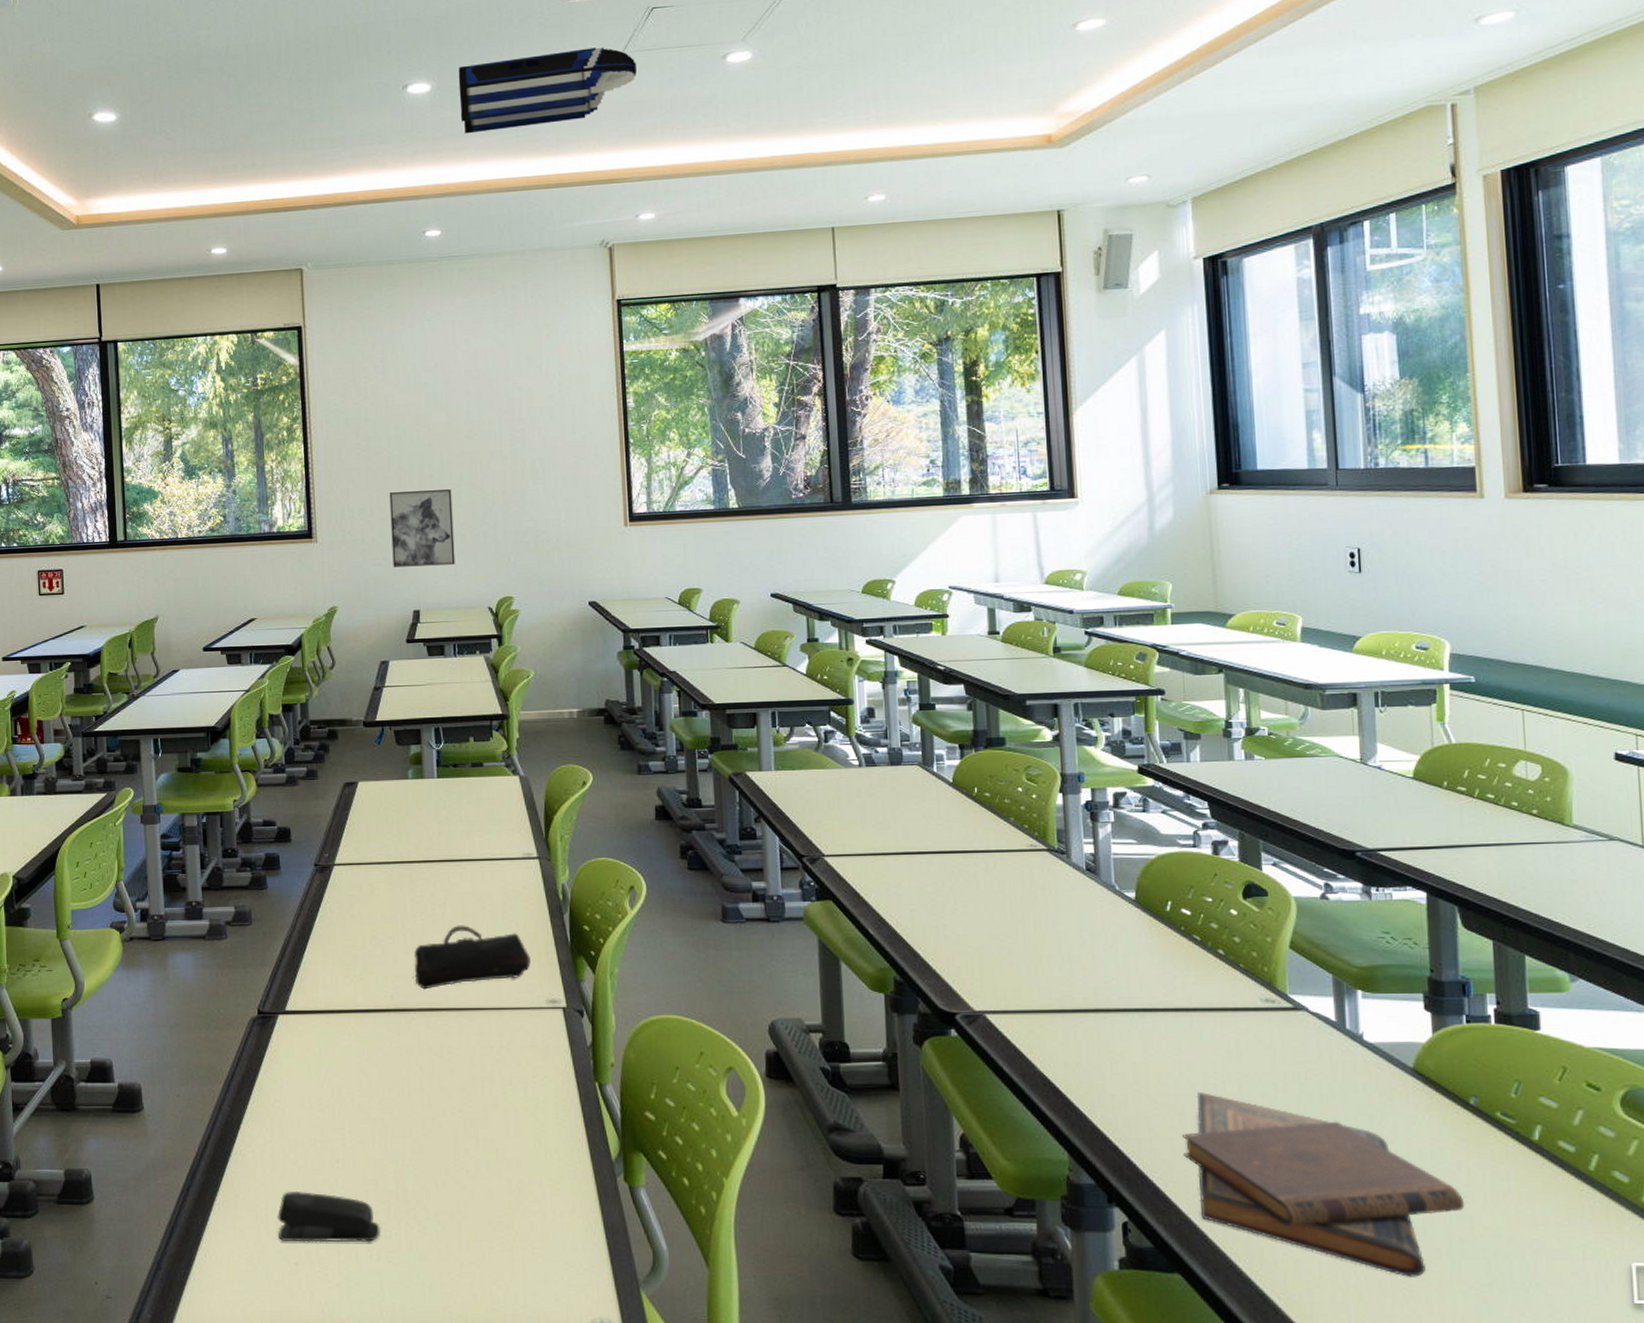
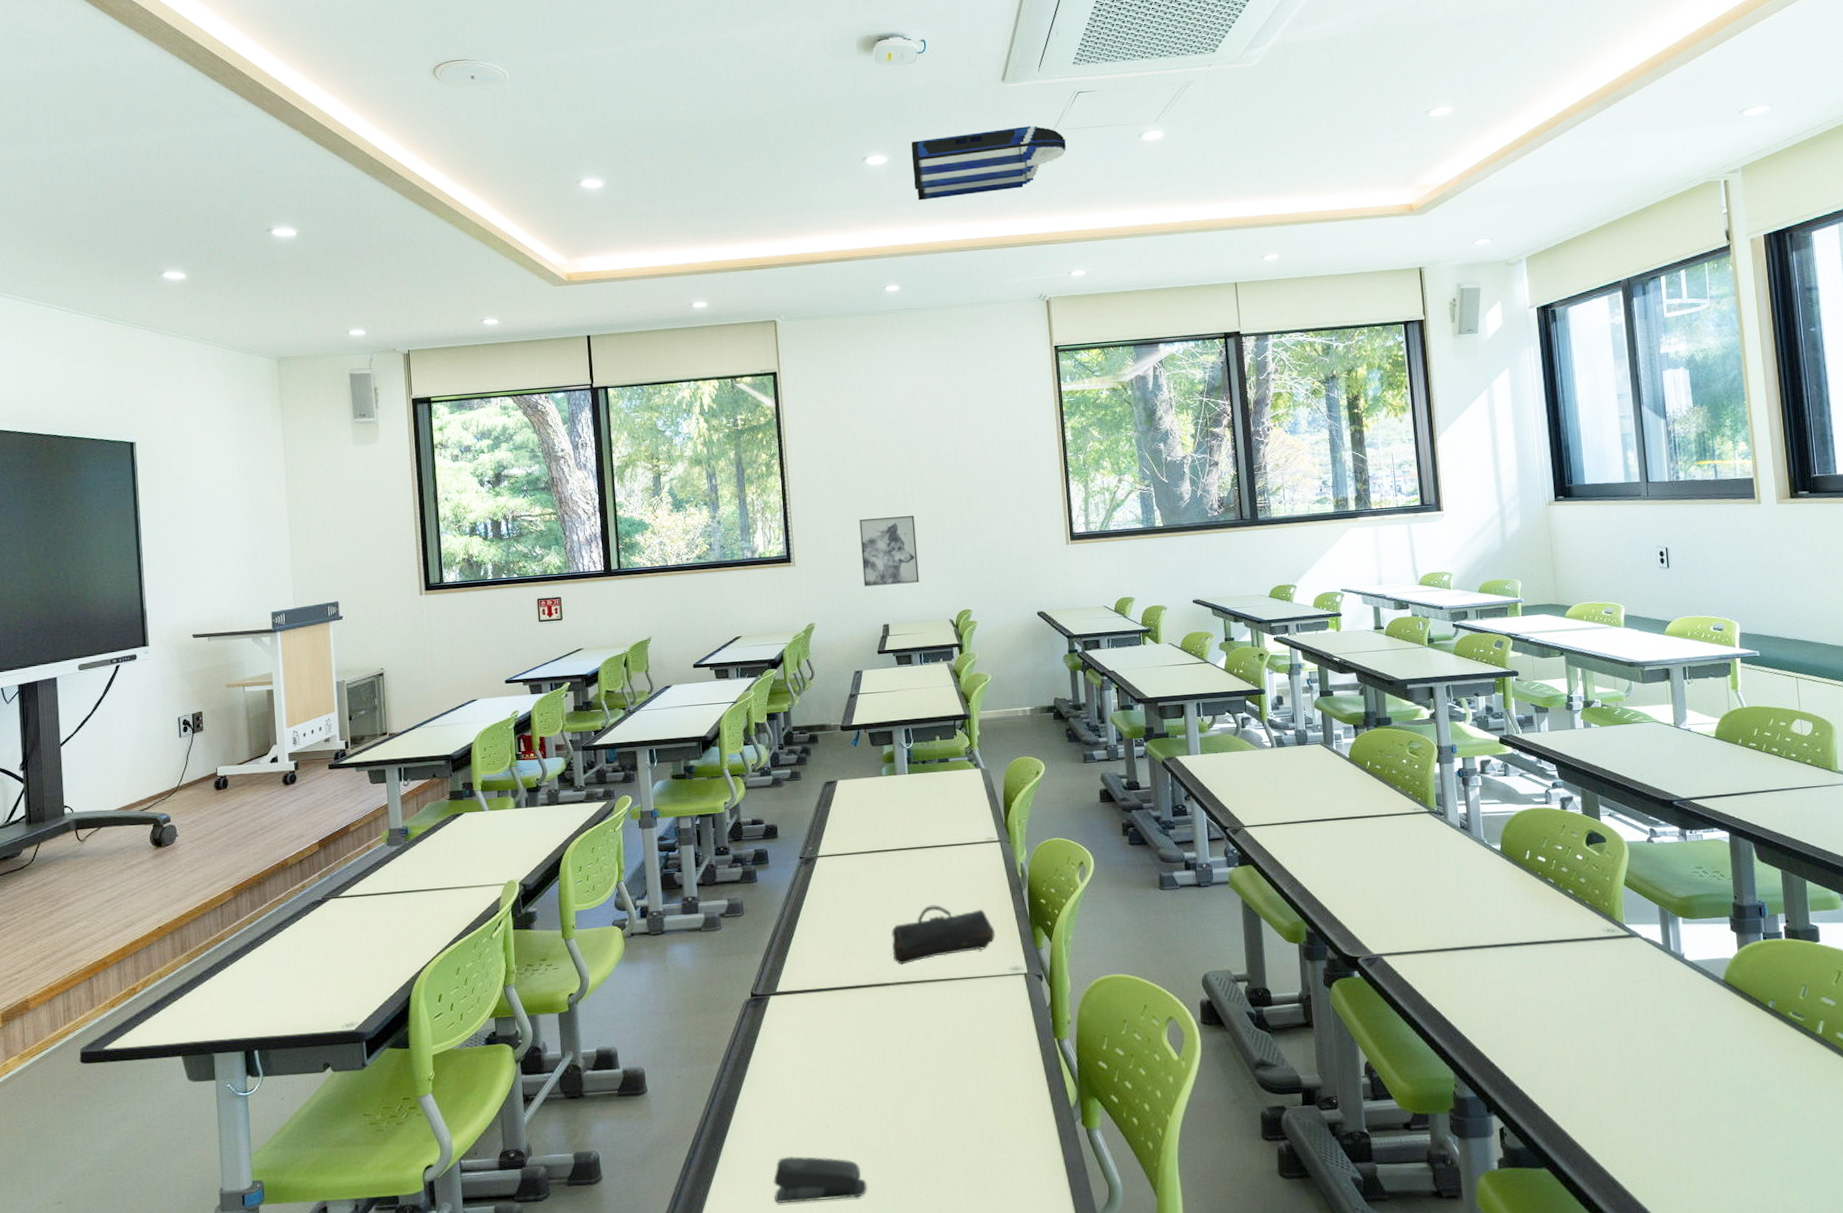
diary: present [1182,1091,1465,1277] -> none [1545,1011,1768,1156]

